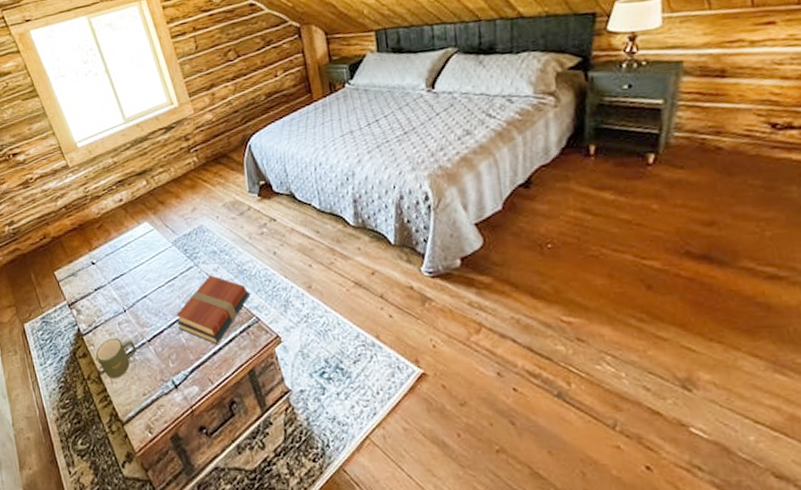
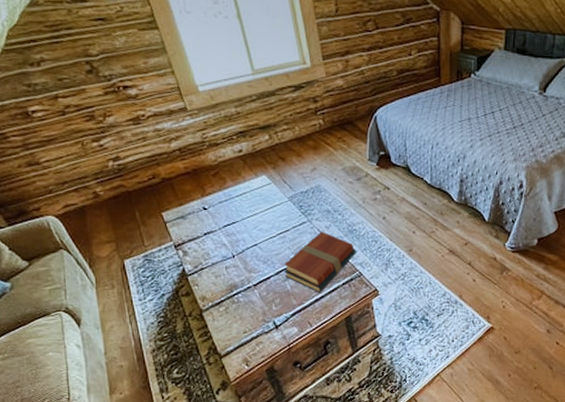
mug: present [95,338,136,379] -> none [199,280,241,317]

